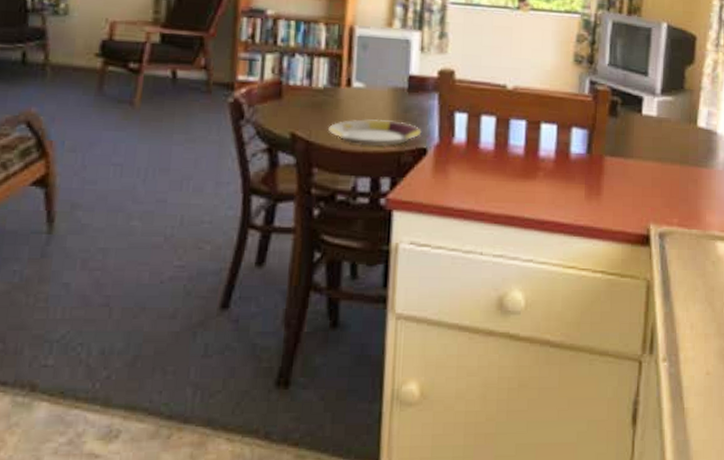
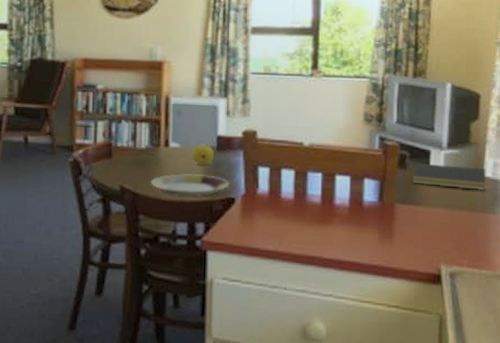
fruit: none [378,84,404,110] -> present [191,144,214,166]
notepad: none [623,110,700,143] -> present [412,163,486,191]

